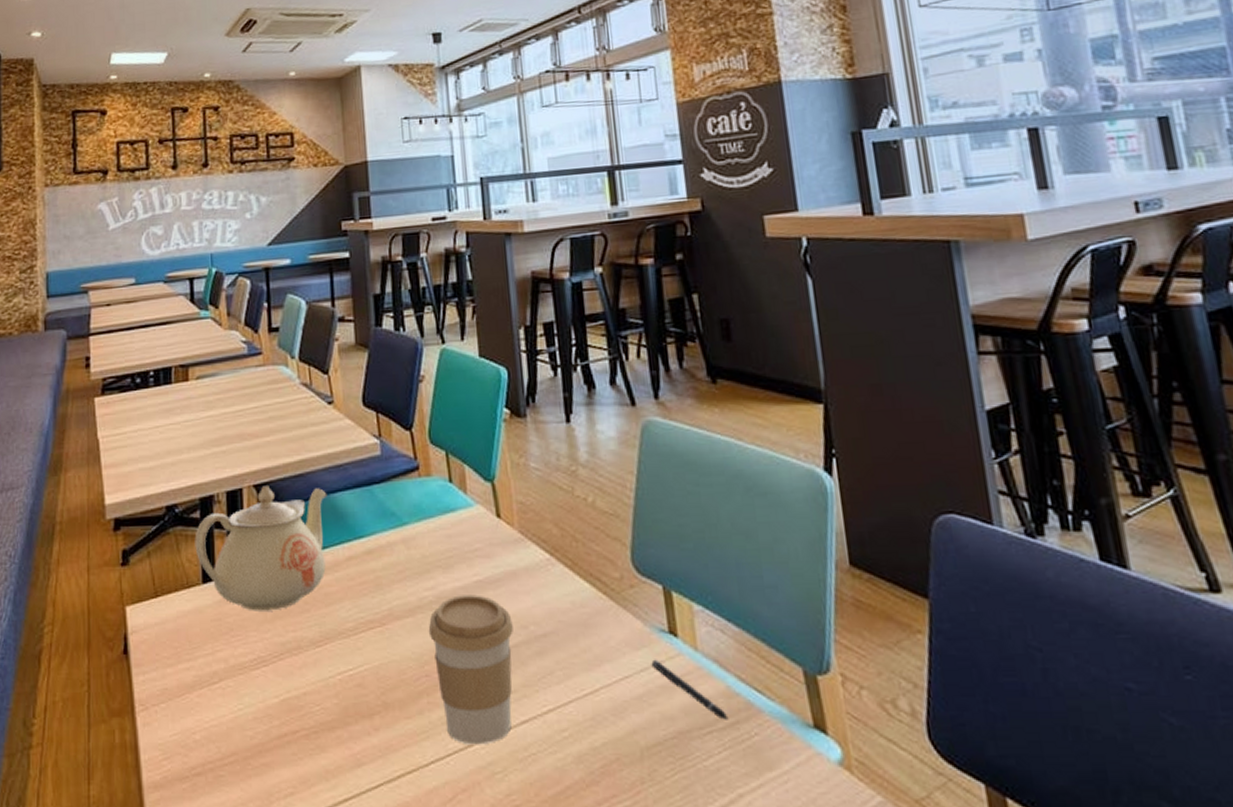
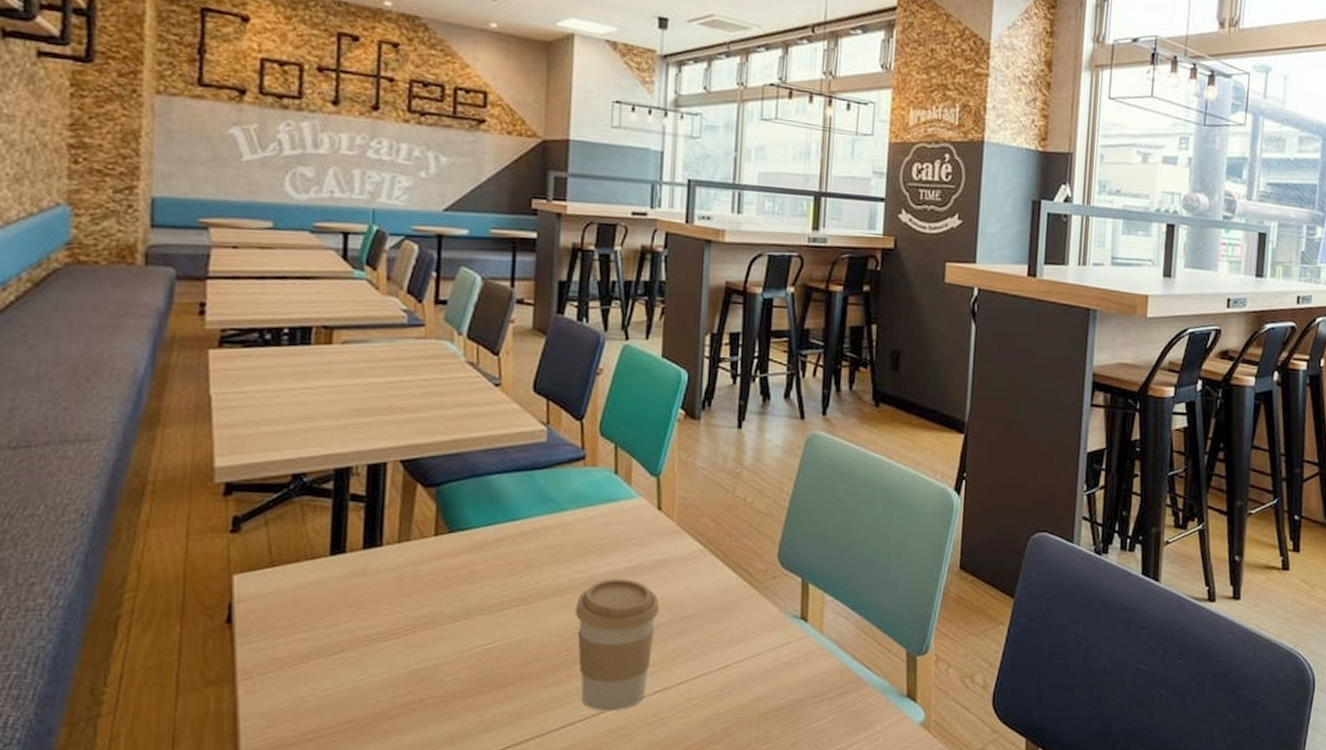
teapot: present [194,486,327,611] -> none [324,462,484,586]
pen: present [651,659,729,720] -> none [781,640,839,691]

